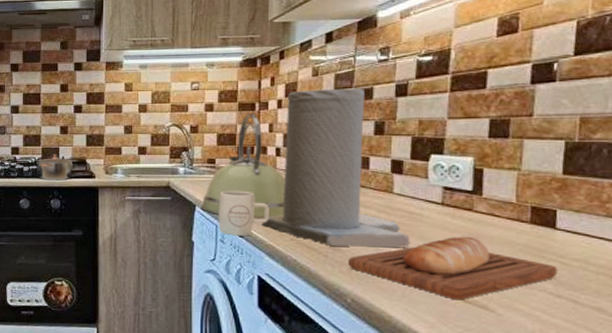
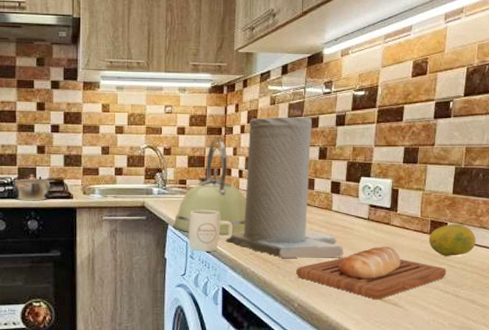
fruit: none [528,211,601,252] -> present [428,224,476,256]

